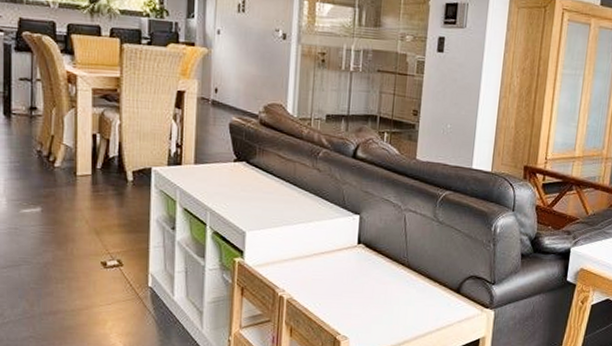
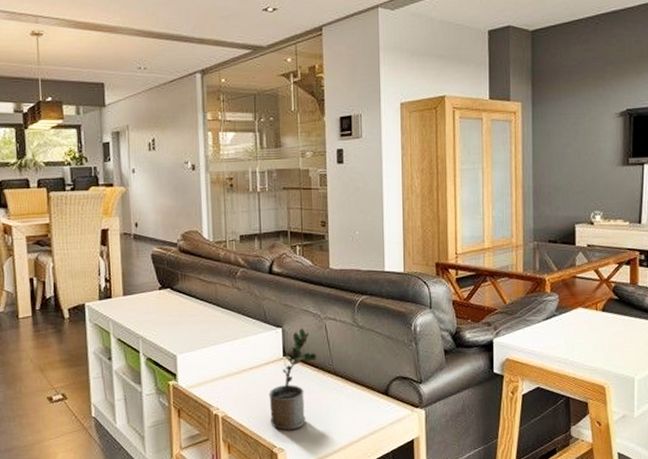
potted plant: none [336,217,393,320] -> present [268,328,317,431]

